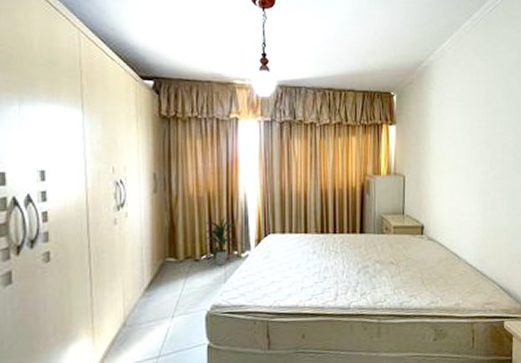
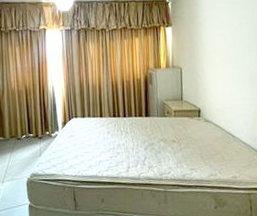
indoor plant: present [205,216,237,266] -> none [24,105,48,143]

